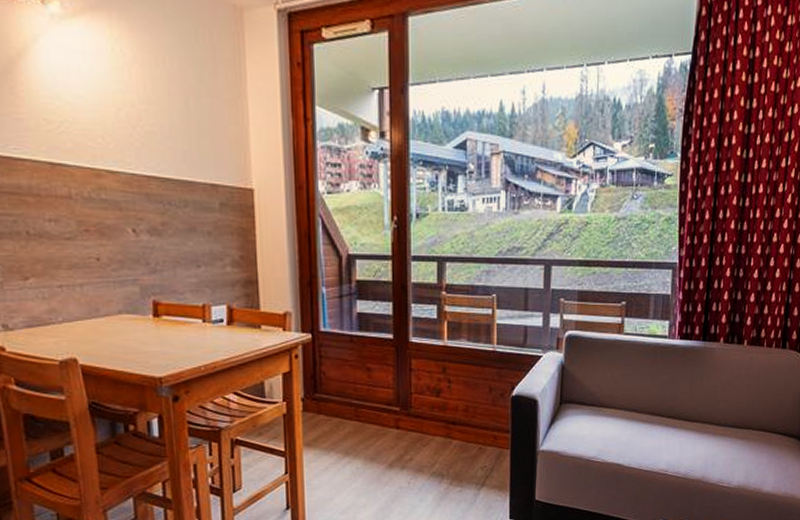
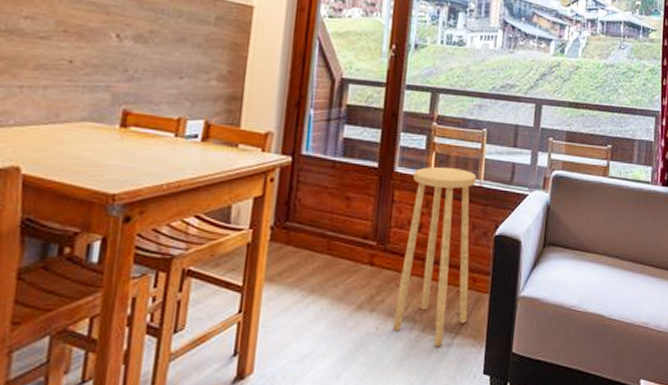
stool: none [423,335,491,497] -> present [393,167,477,347]

